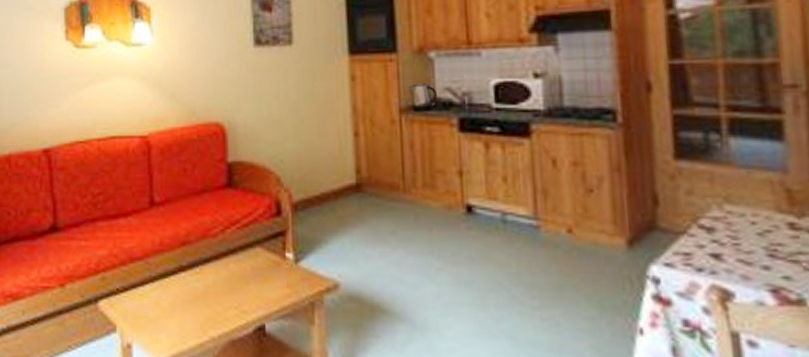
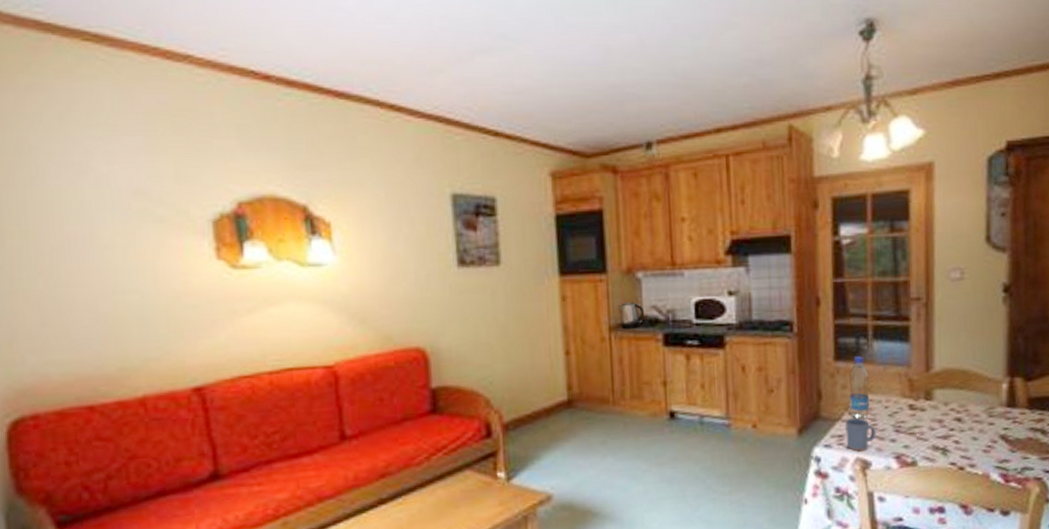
mug: none [693,232,740,277] -> present [845,418,876,452]
bottle: none [696,155,729,235] -> present [849,356,870,420]

